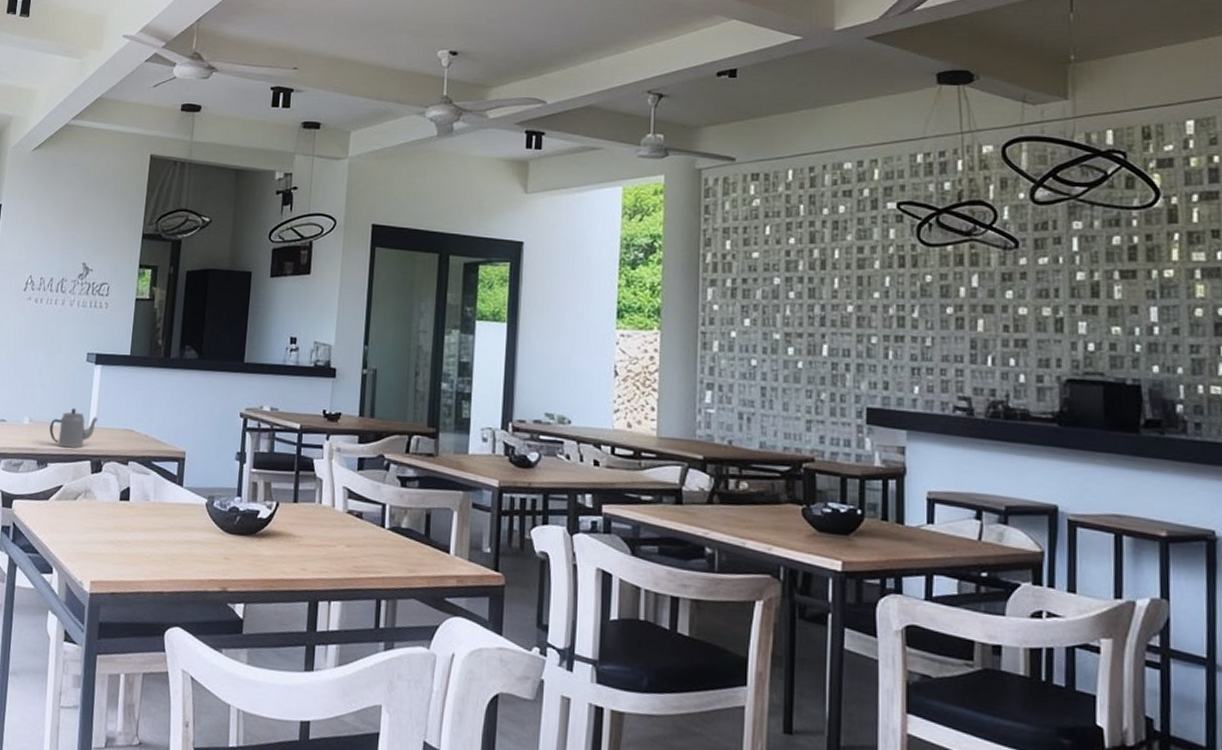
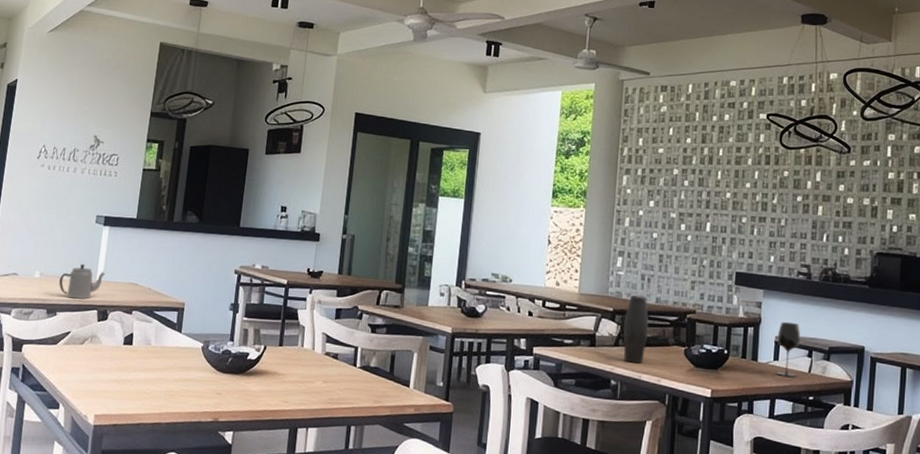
vase: none [718,438,752,528] -> present [623,295,649,364]
wine glass: none [930,472,964,546] -> present [776,321,801,377]

